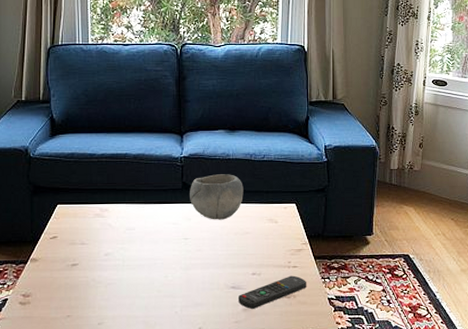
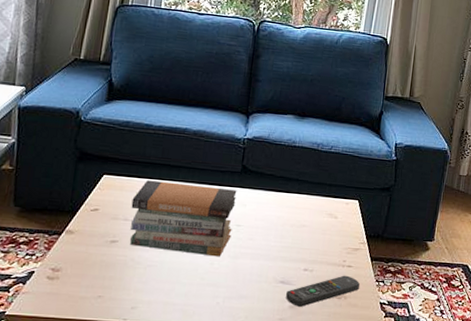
book stack: none [86,205,181,270] -> present [130,180,237,257]
bowl: present [190,174,244,220] -> none [248,160,306,210]

